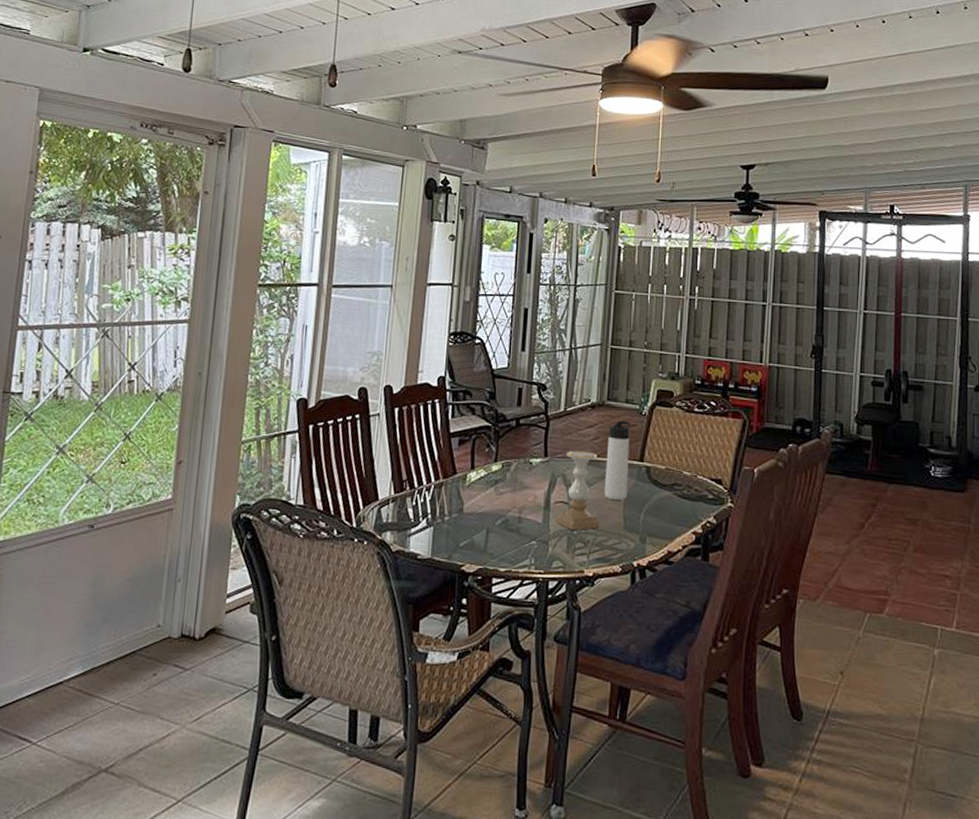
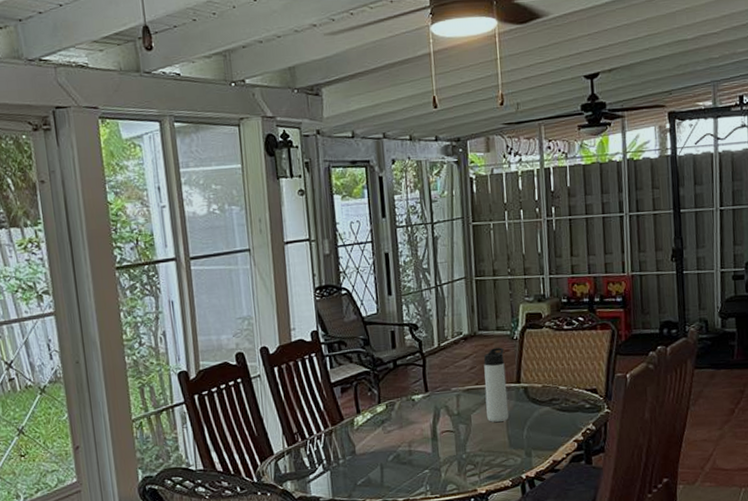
candle holder: present [556,450,600,530] -> none [444,381,486,455]

